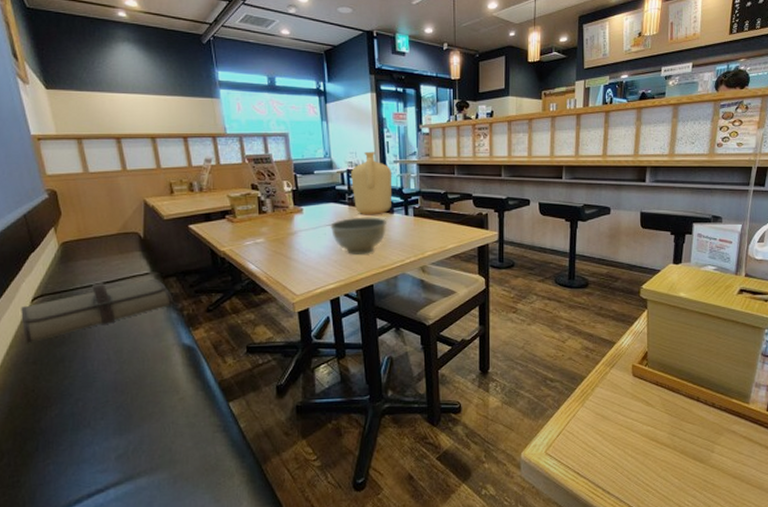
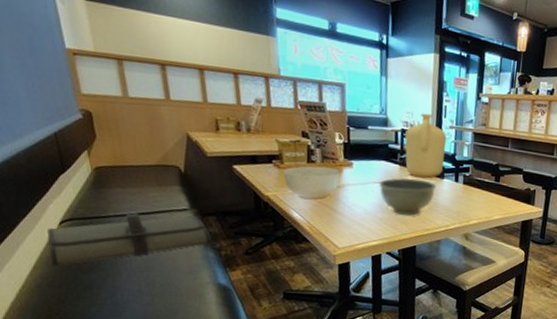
bowl: none [237,216,292,250] -> present [283,165,341,200]

